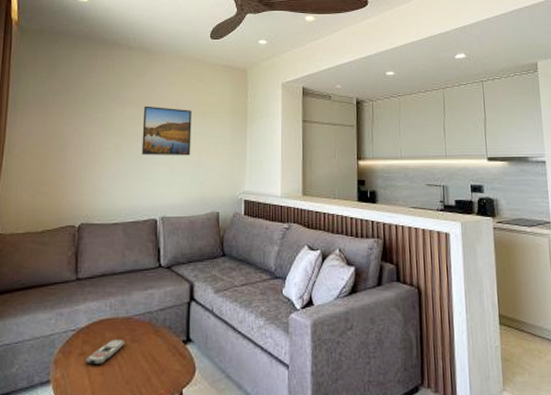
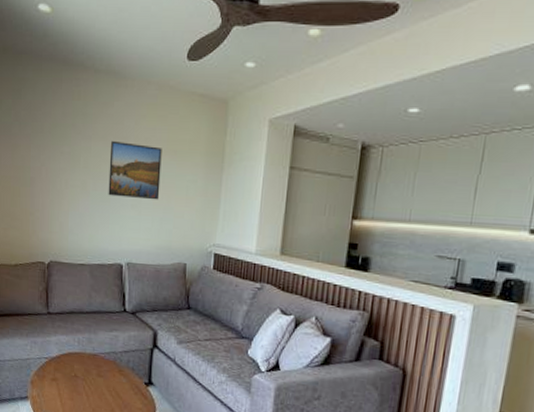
remote control: present [85,339,124,365] -> none [57,371,91,391]

